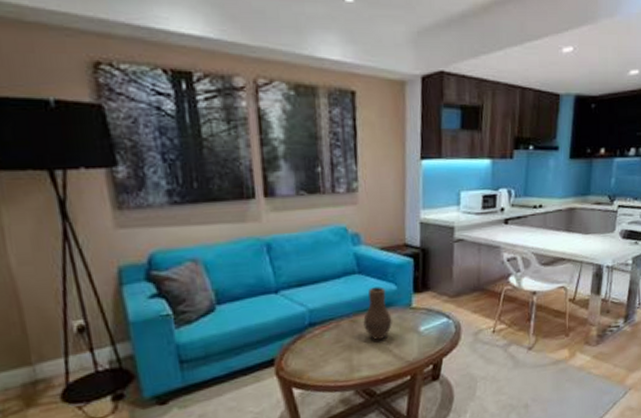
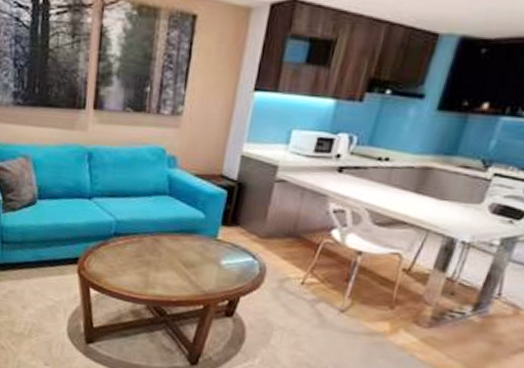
vase: present [363,286,392,340] -> none [165,211,195,264]

